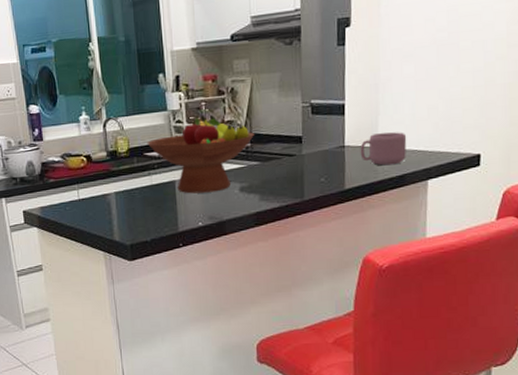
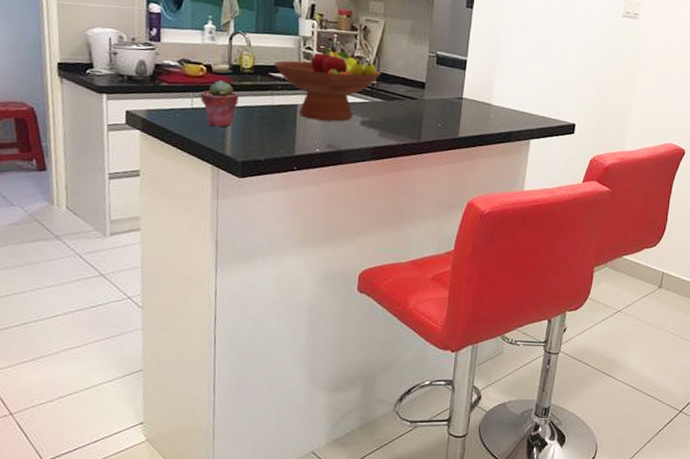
potted succulent: none [84,168,120,215] -> present [200,80,239,128]
mug: present [360,132,407,166] -> none [475,91,517,122]

